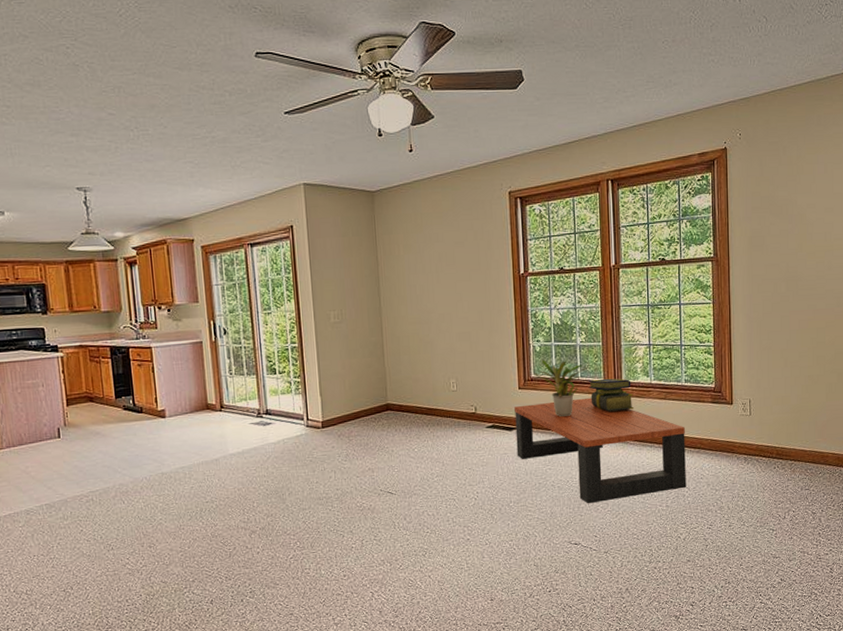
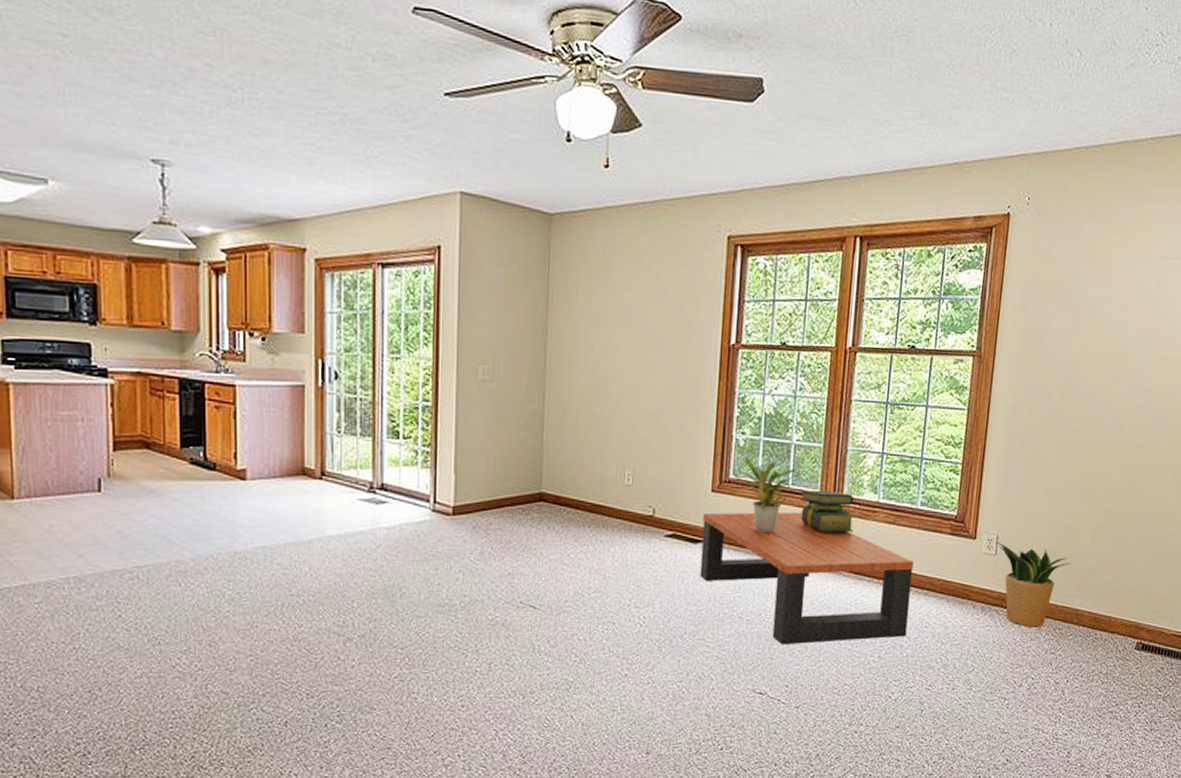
potted plant: none [748,404,812,471] -> present [995,541,1070,627]

